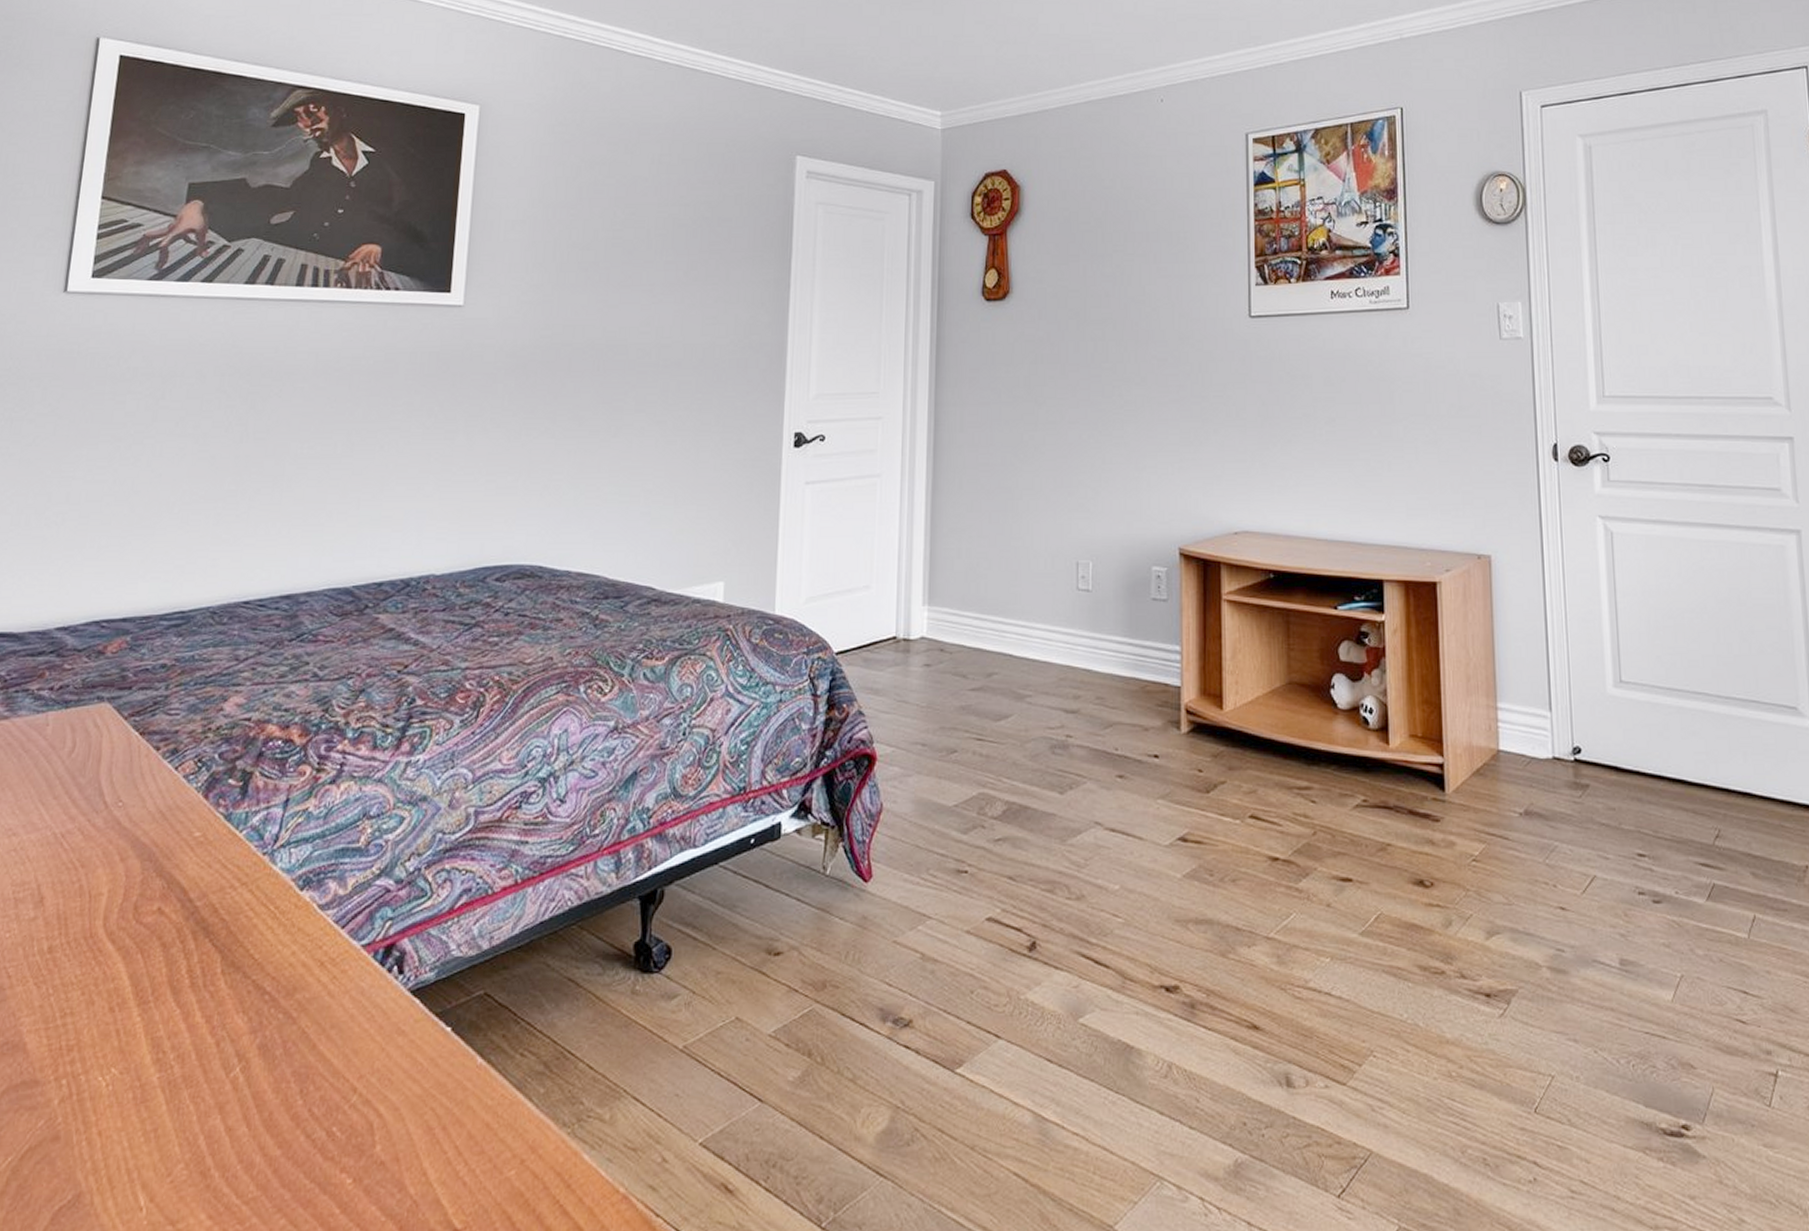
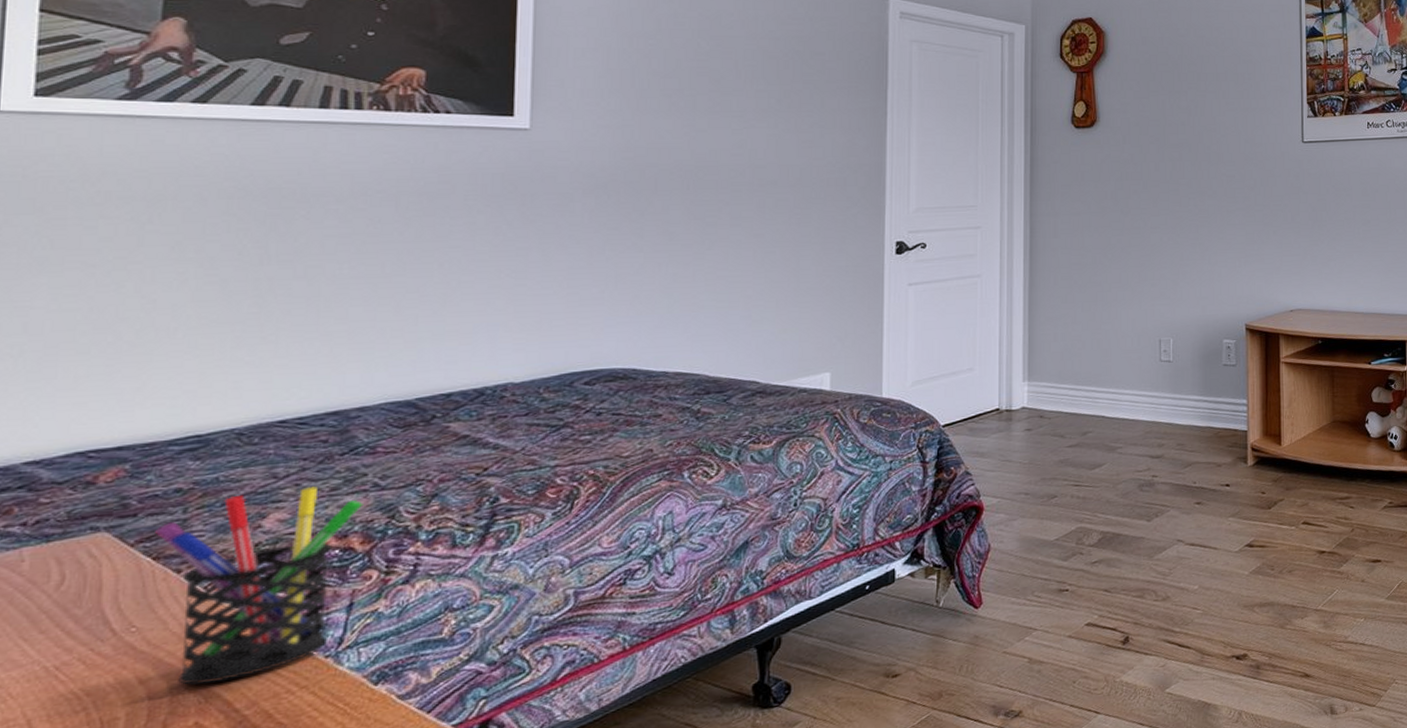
pen holder: none [143,672,304,869] -> present [155,487,363,686]

